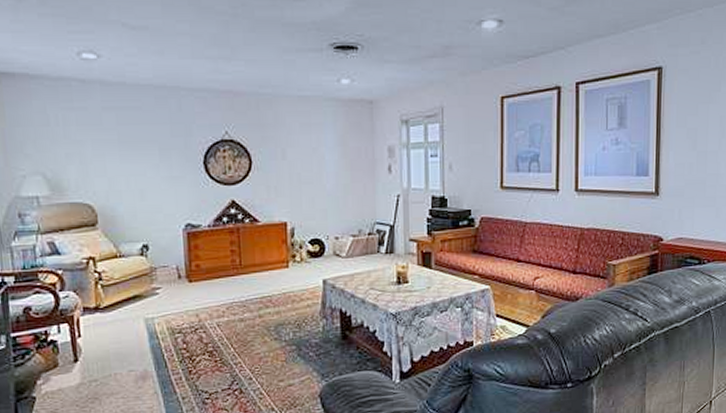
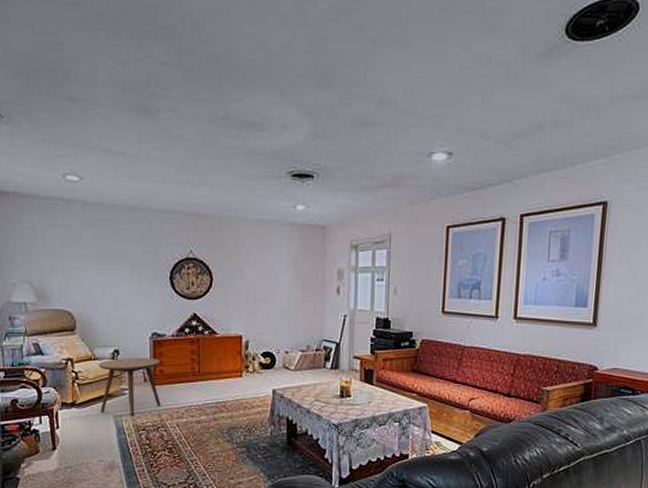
side table: none [125,251,199,319] -> present [98,357,161,416]

